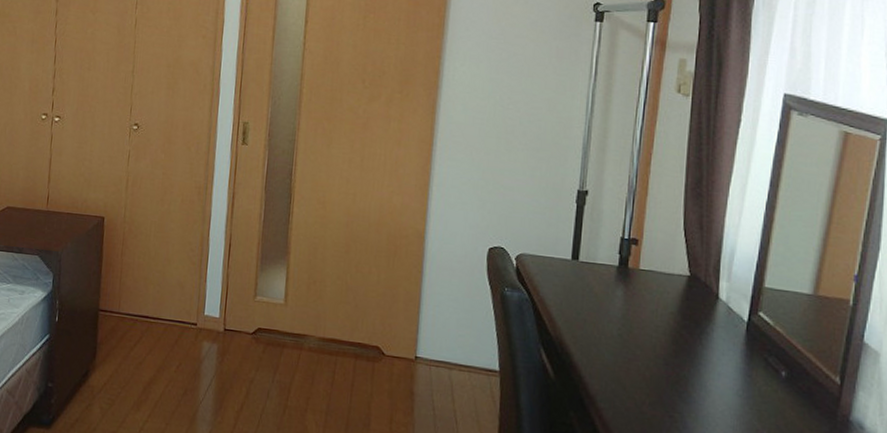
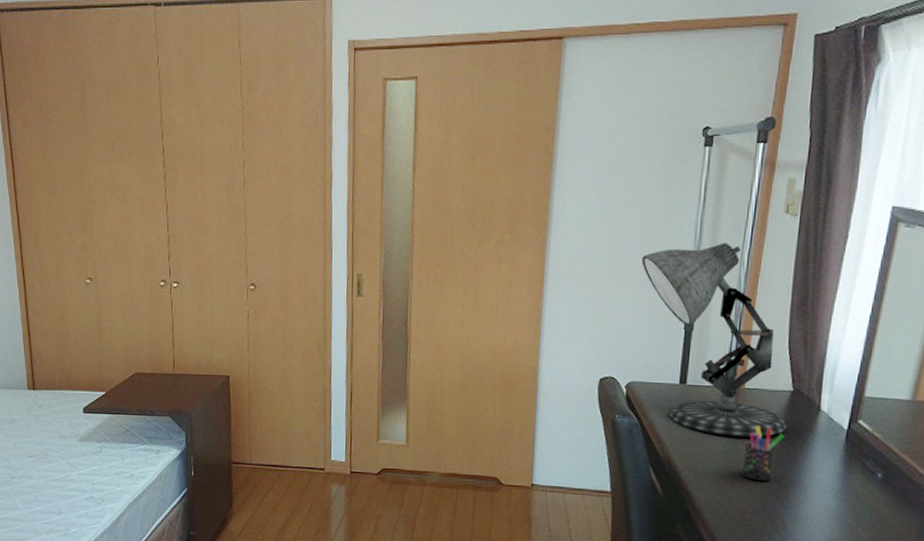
desk lamp: none [532,117,684,323] -> present [641,243,787,438]
pen holder: none [638,309,682,371] -> present [742,425,784,481]

